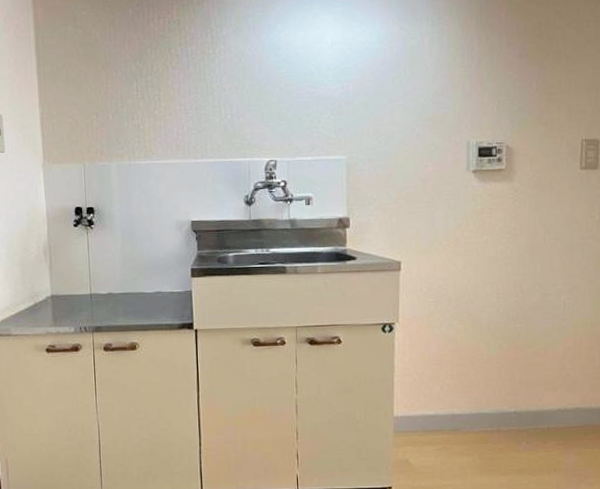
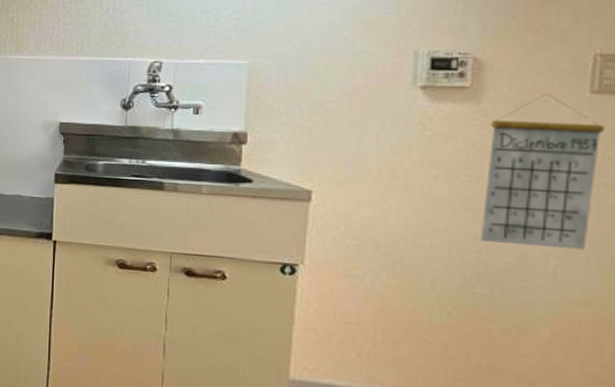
calendar: none [517,171,590,288] -> present [480,94,604,250]

